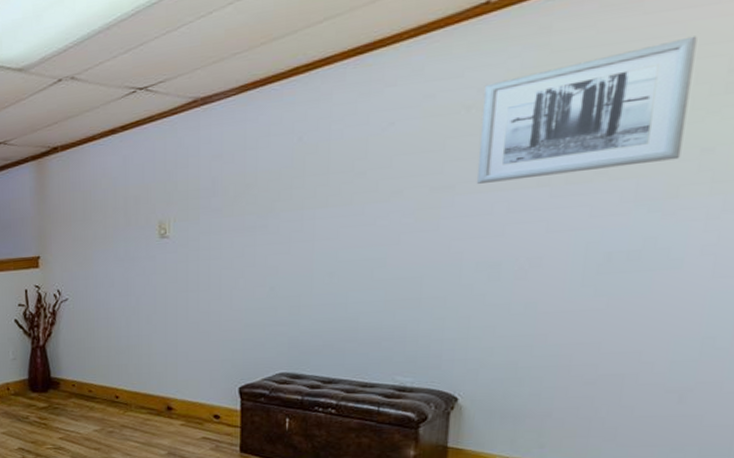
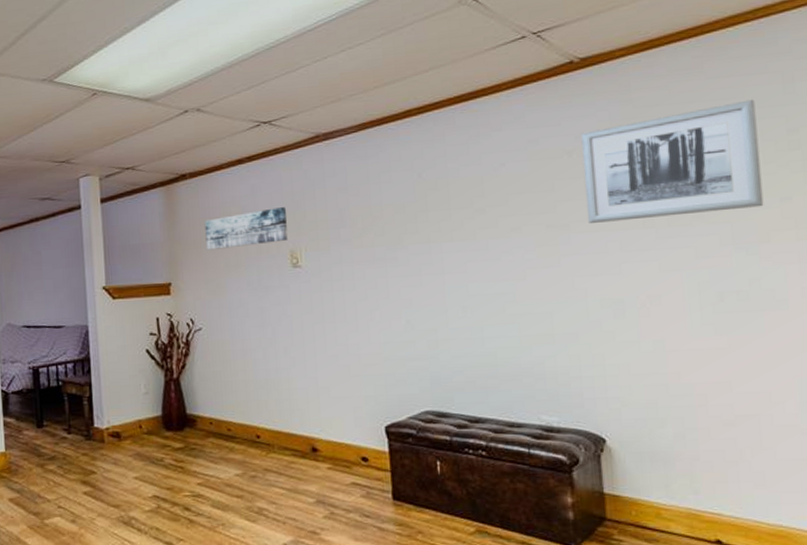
wall art: none [74,177,157,223] -> present [204,207,288,250]

